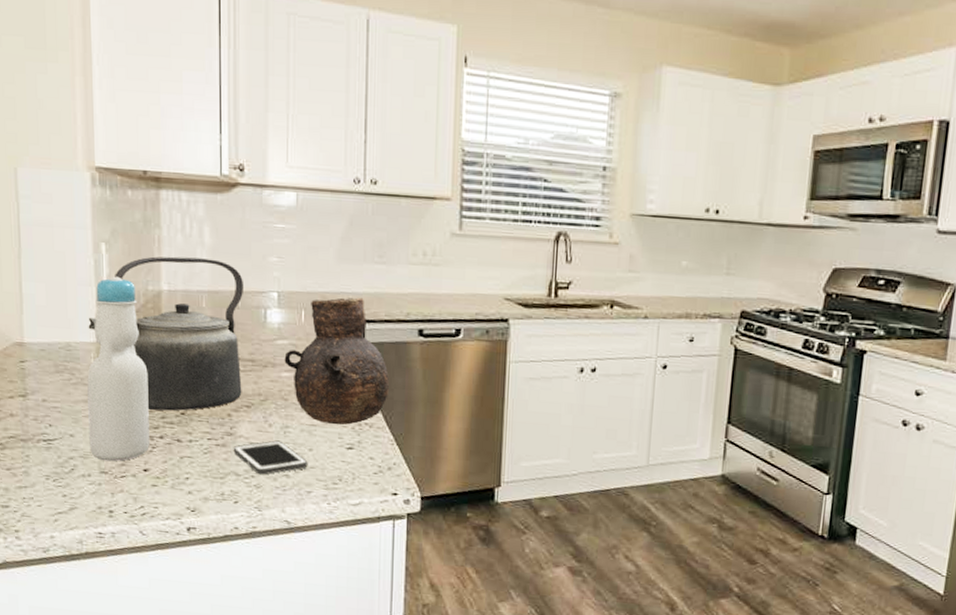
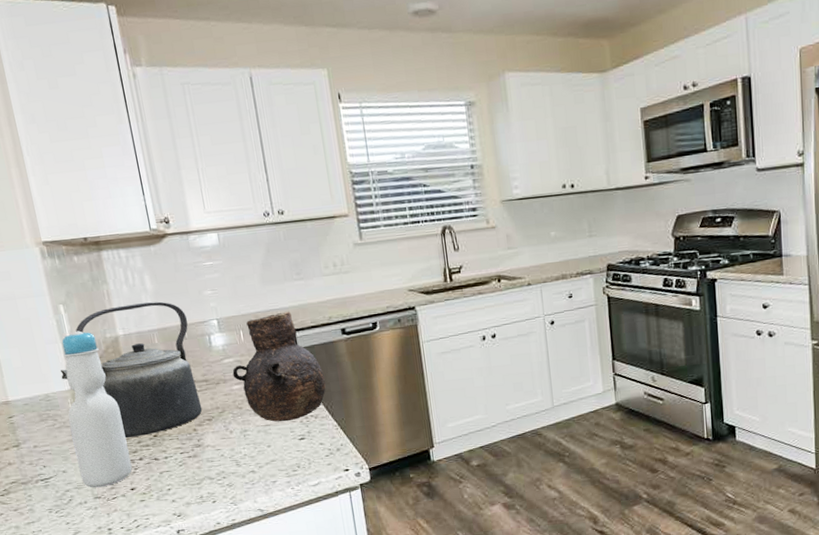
cell phone: present [233,440,308,475] -> none [203,443,269,475]

